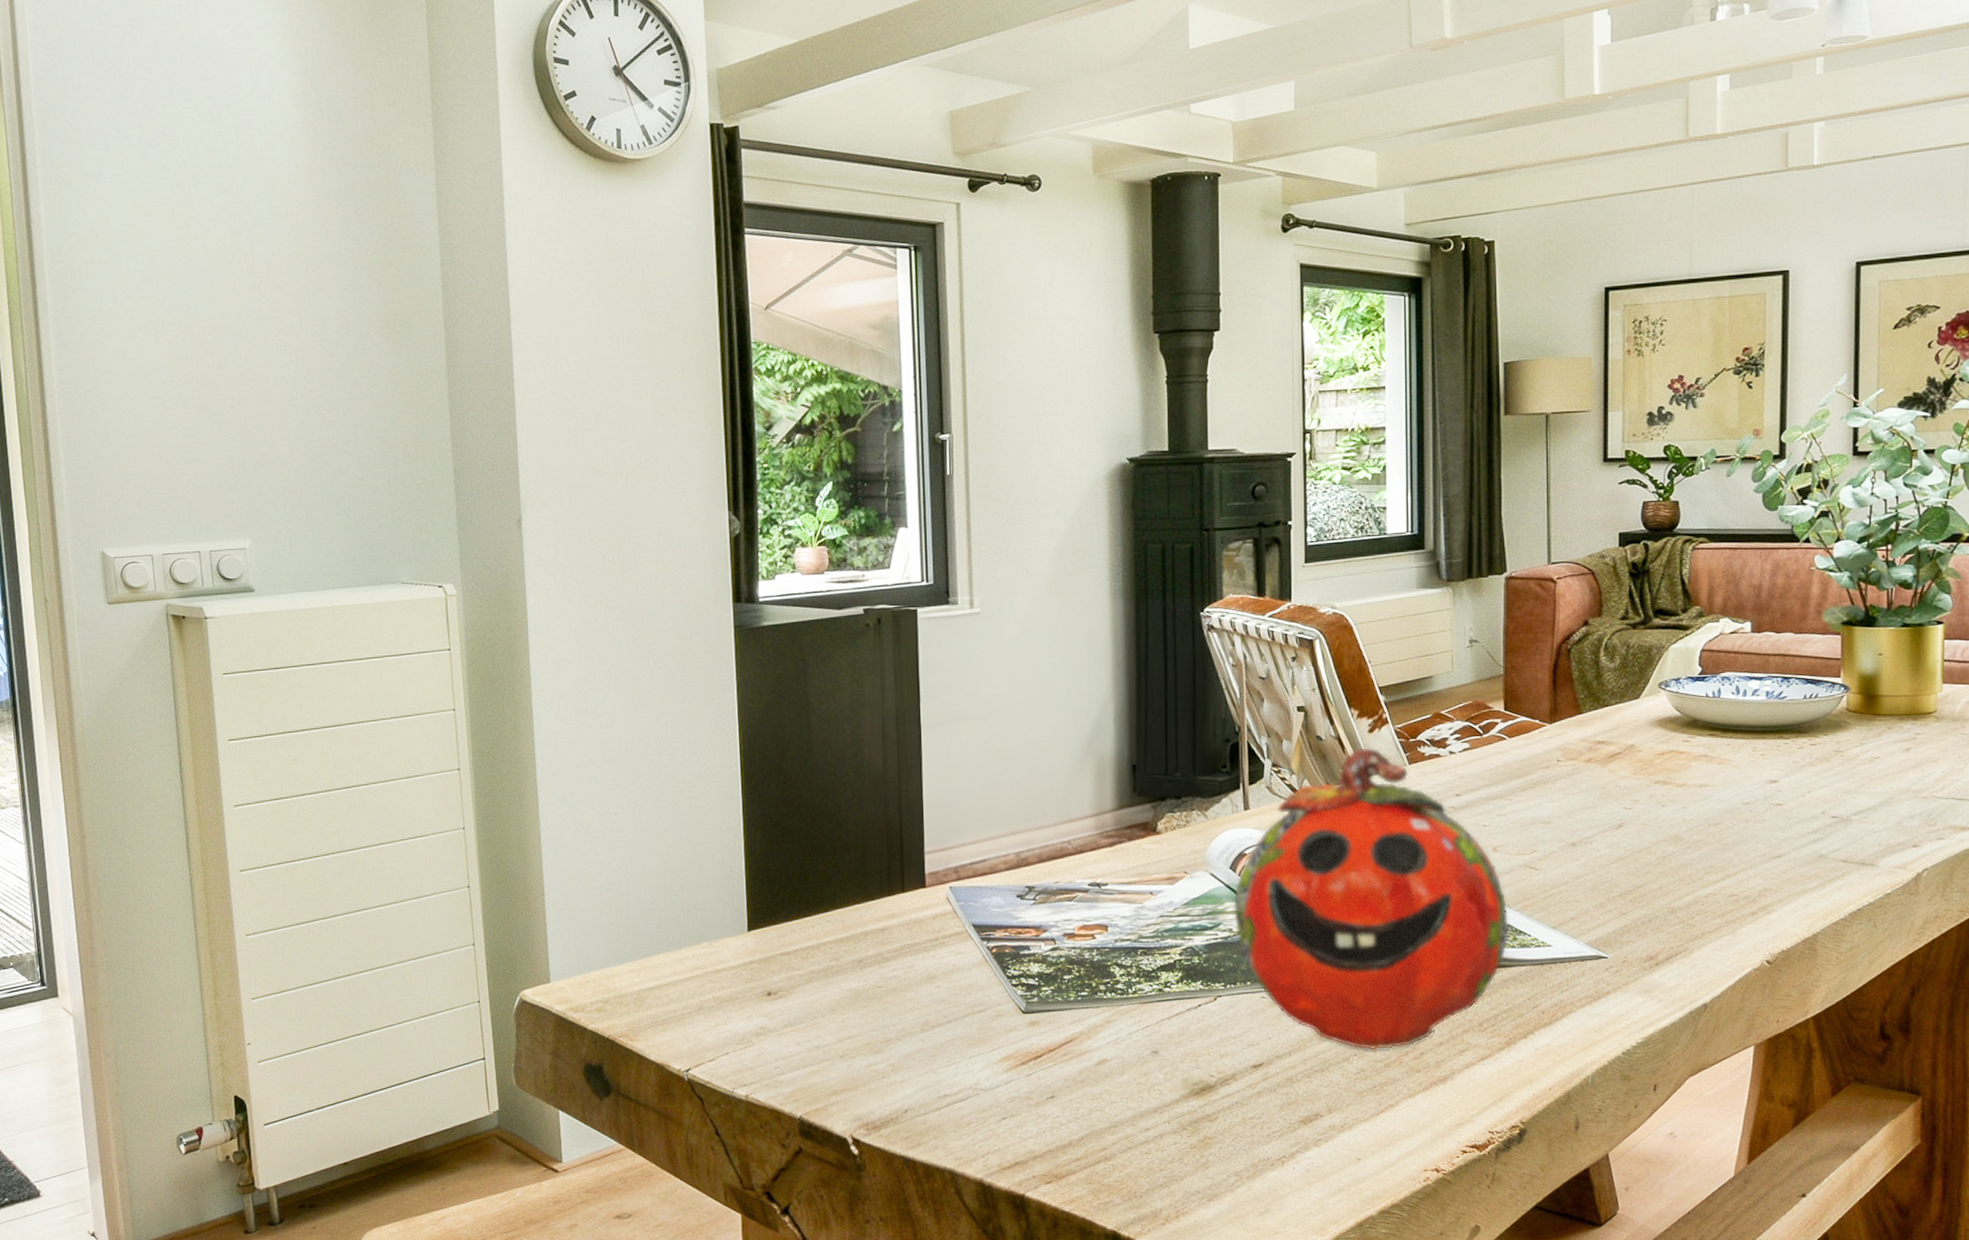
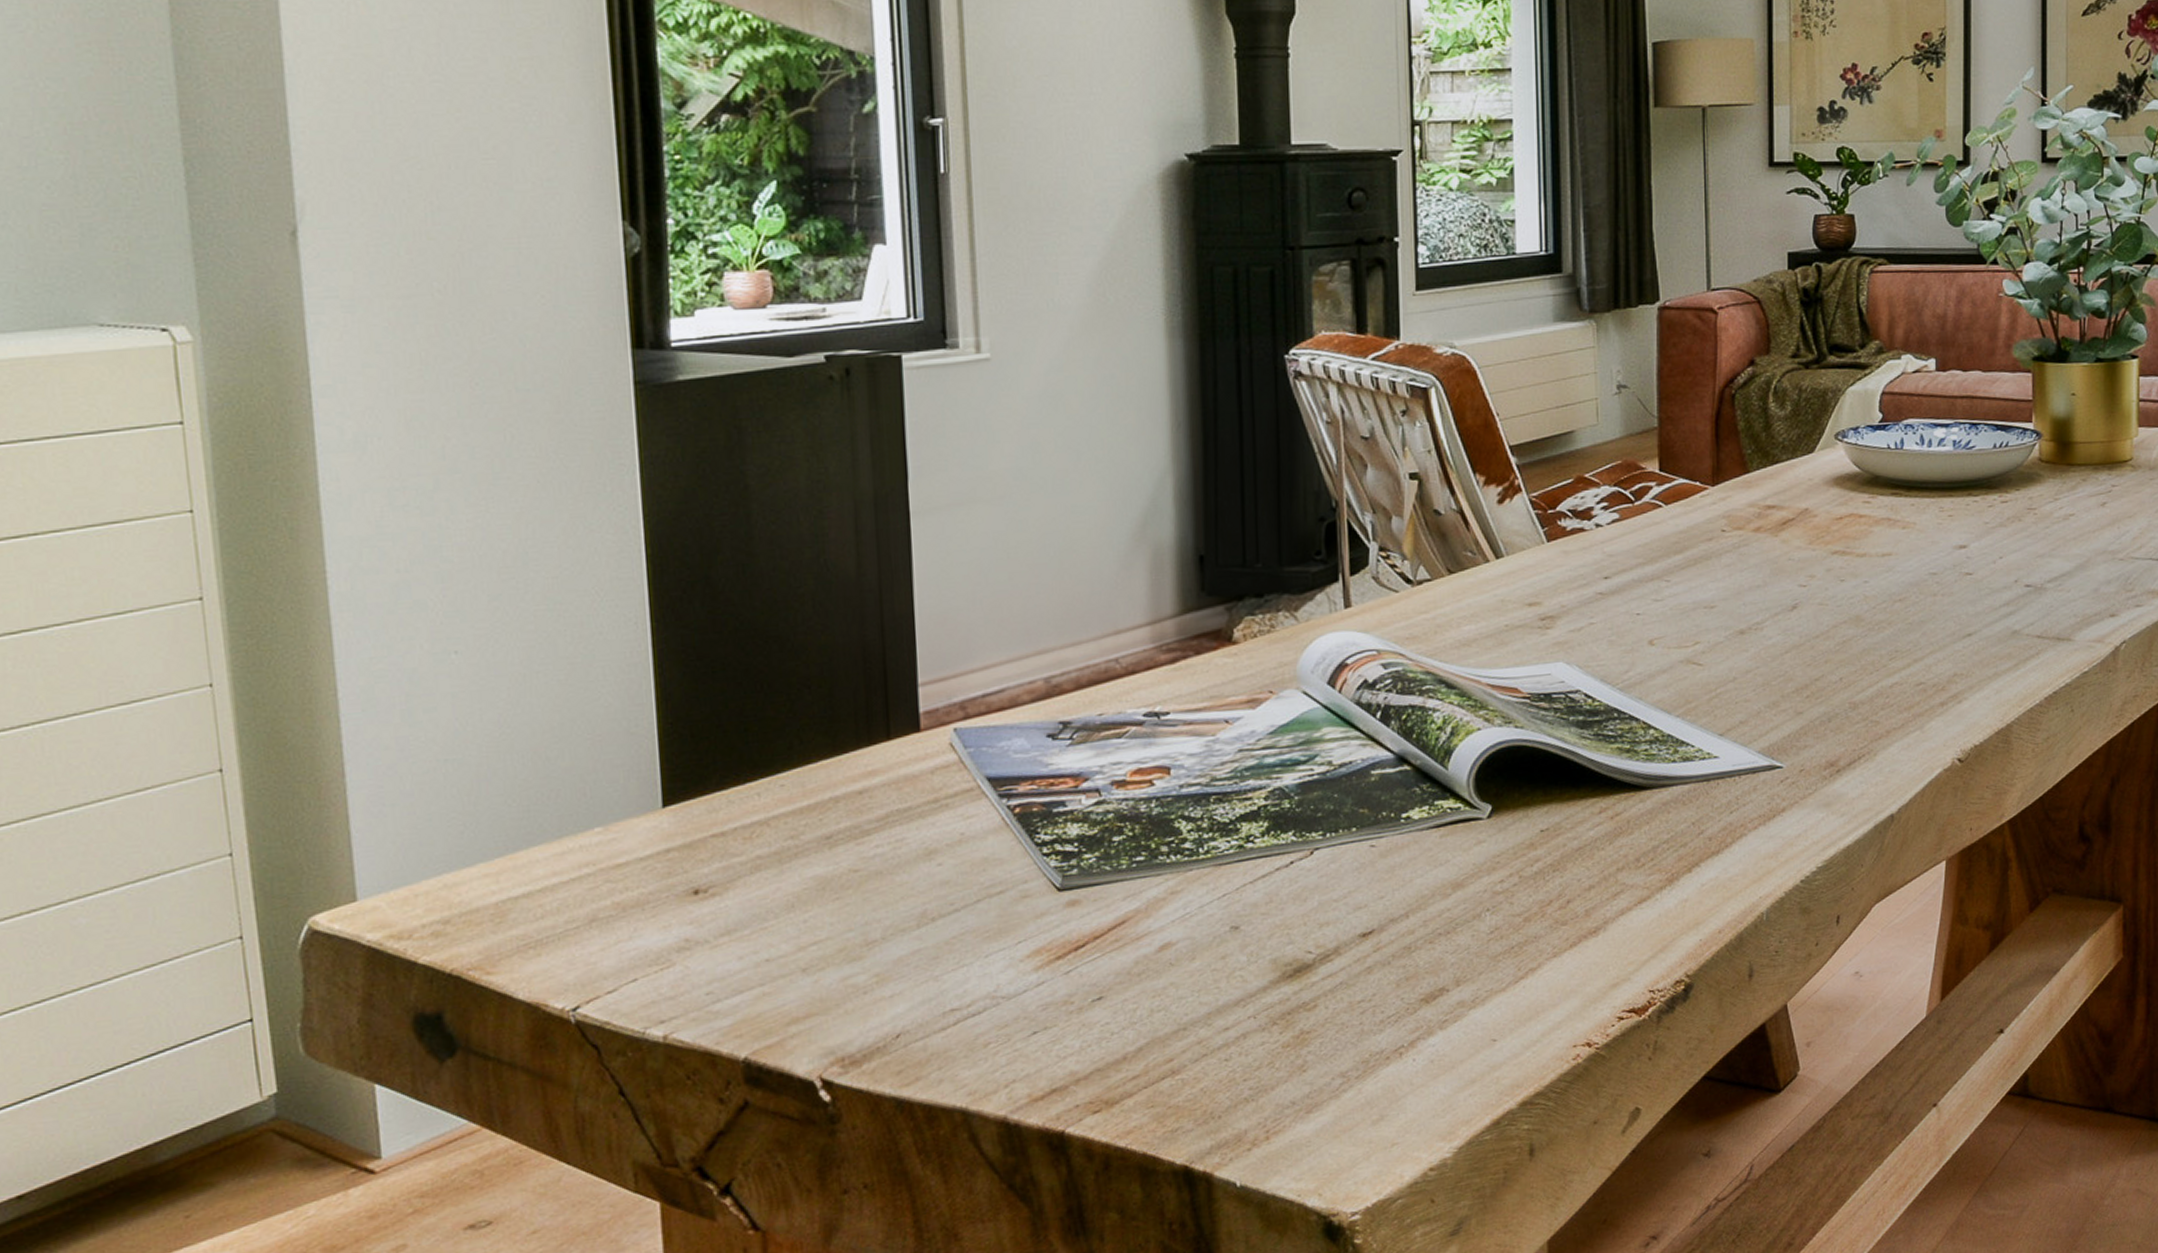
decorative ball: present [1232,747,1510,1050] -> none [1331,522,1670,903]

